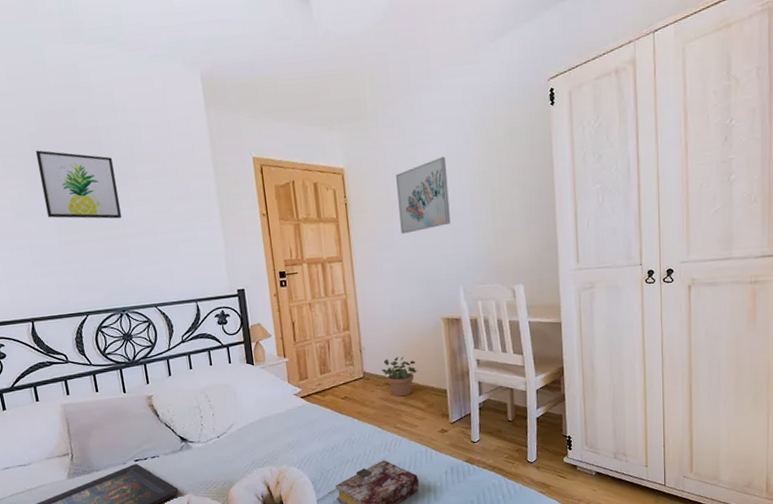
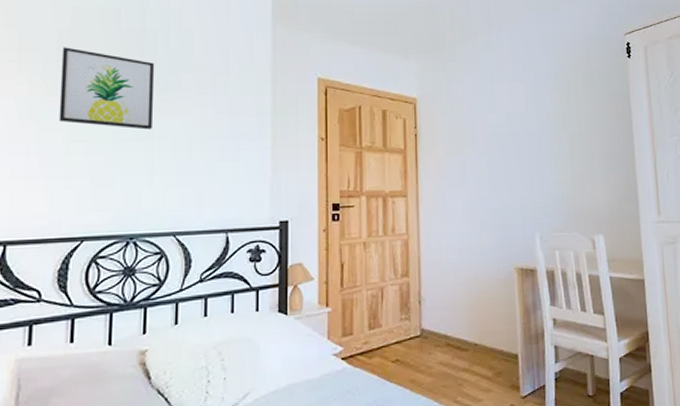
potted plant: present [382,356,419,397] -> none [443,311,486,362]
wall art: present [396,157,451,234] -> none [472,96,528,172]

